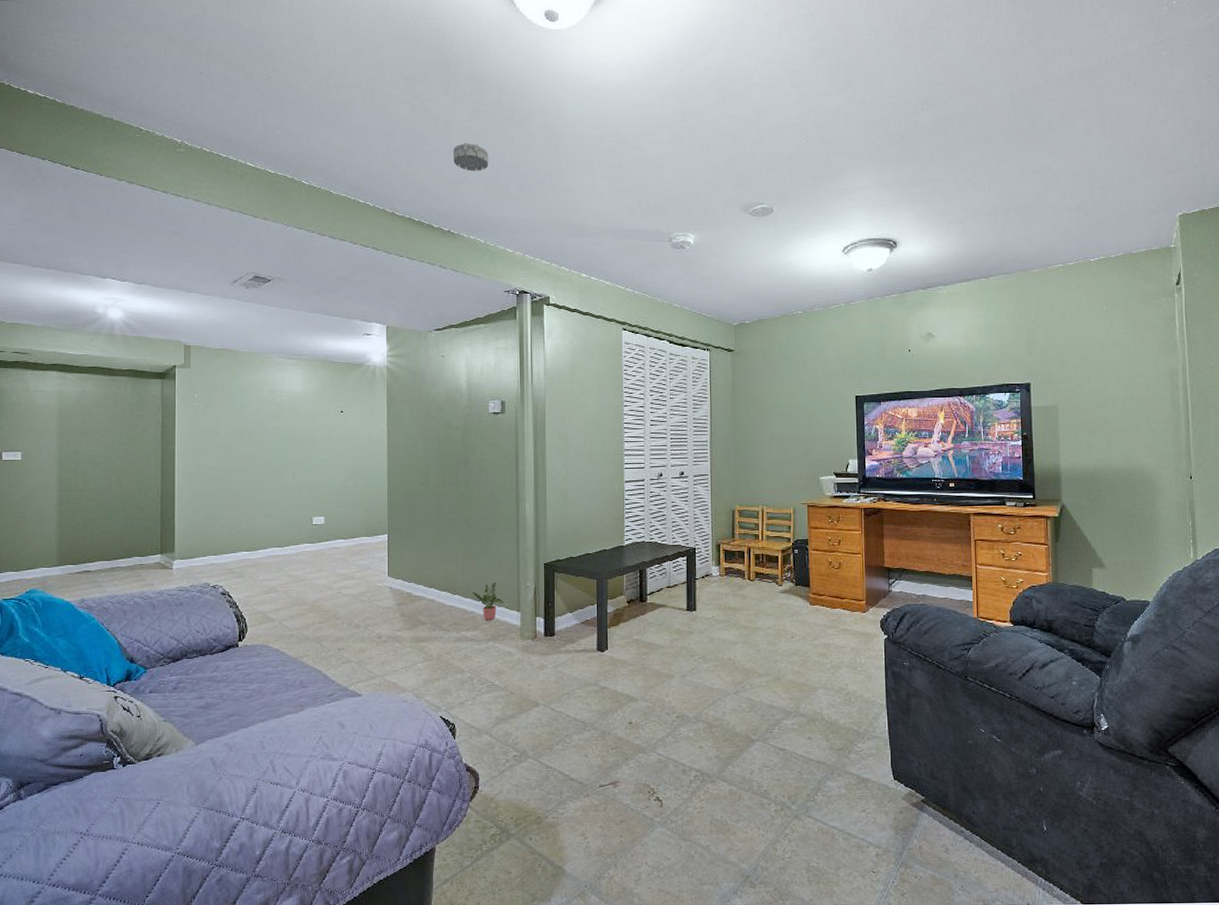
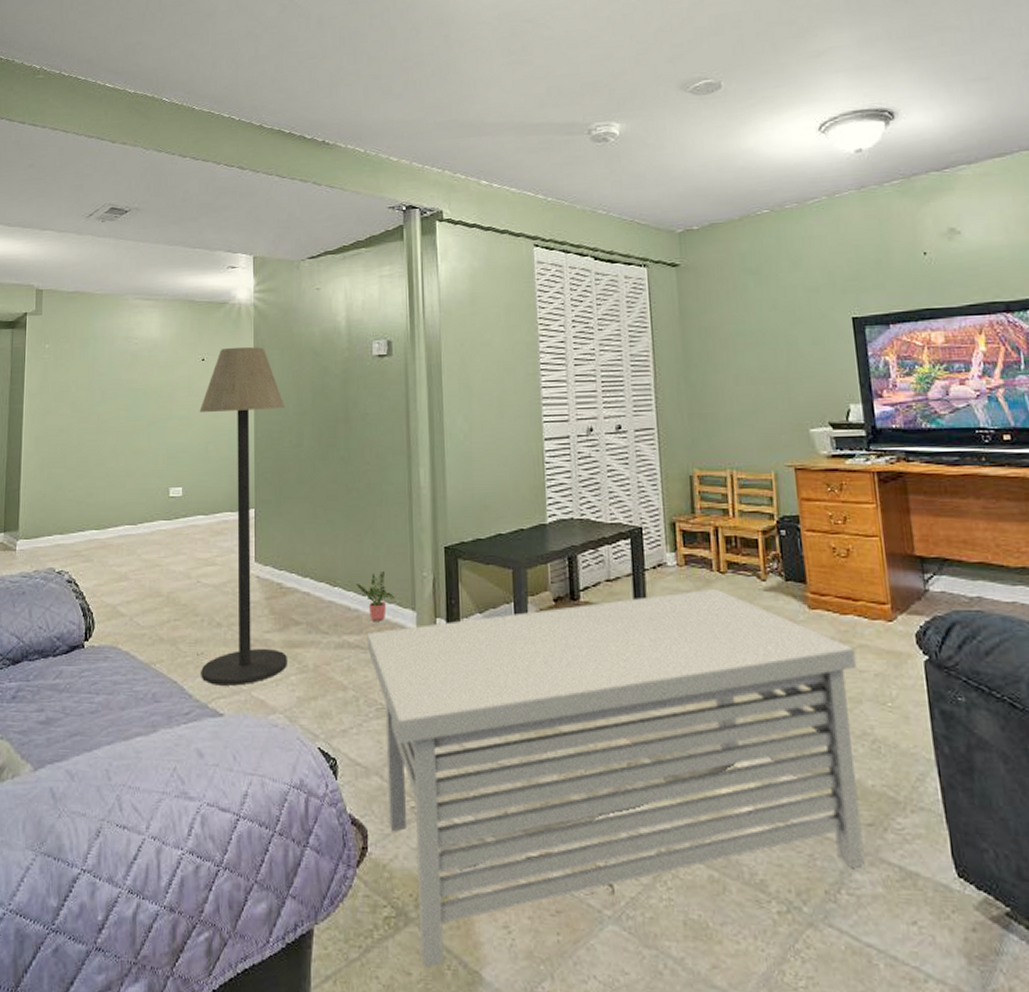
floor lamp: none [339,402,415,673] -> present [199,347,287,686]
smoke detector: present [453,143,489,171] -> none [327,39,368,71]
coffee table: none [481,591,840,868] -> present [367,588,865,969]

